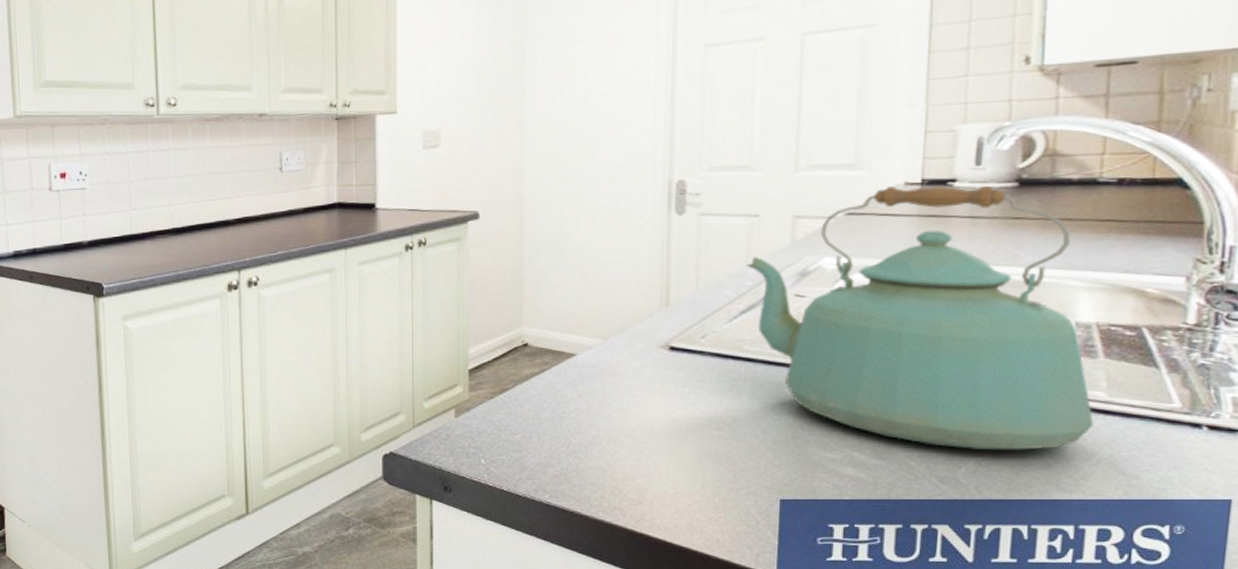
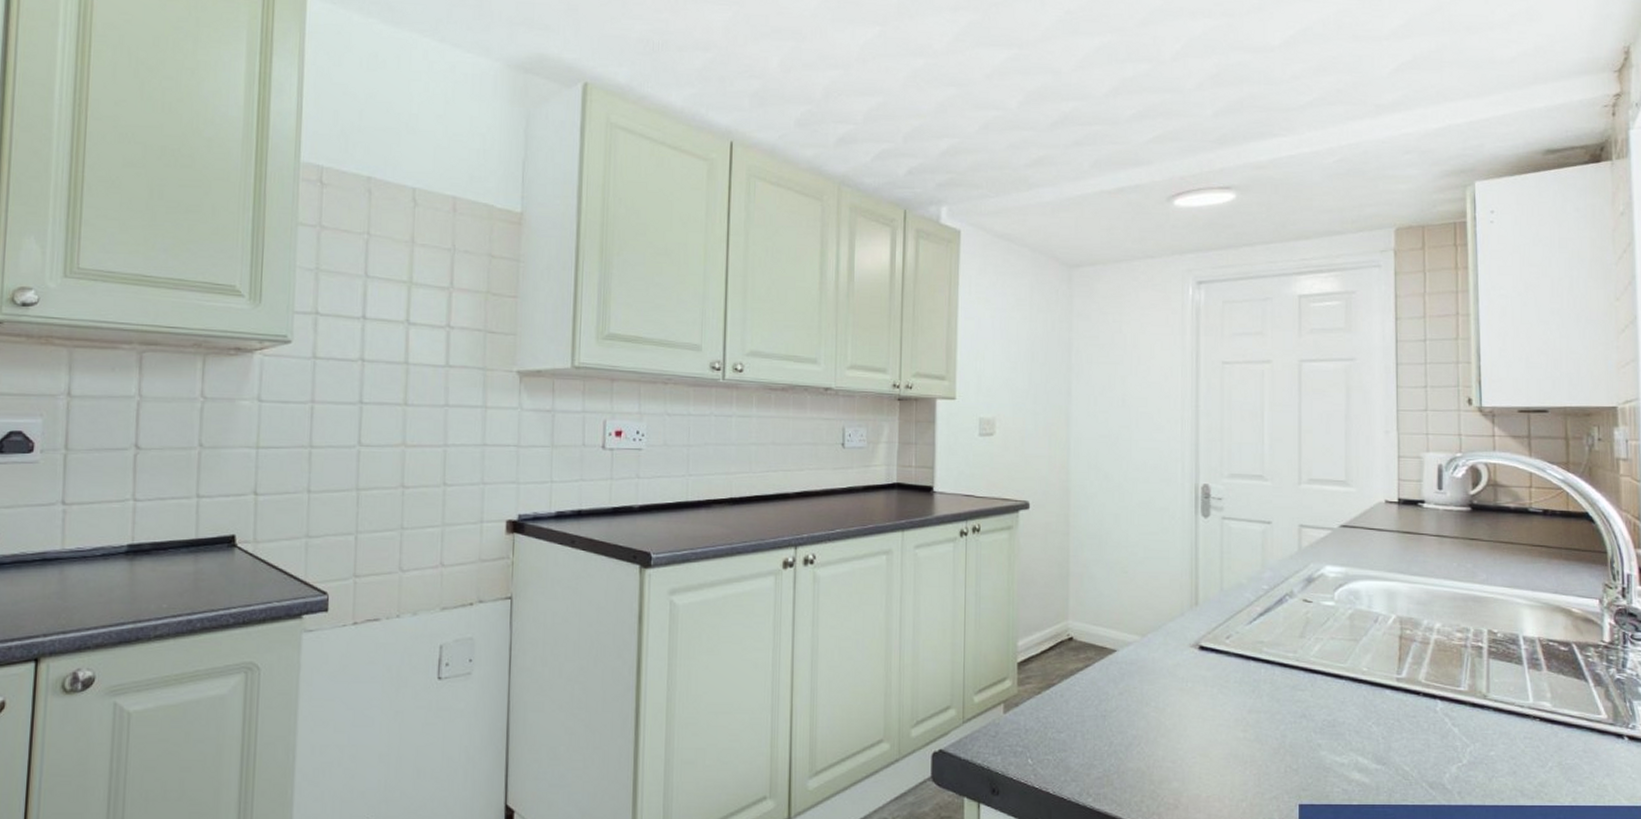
kettle: present [746,185,1094,451] -> none [1262,503,1545,757]

